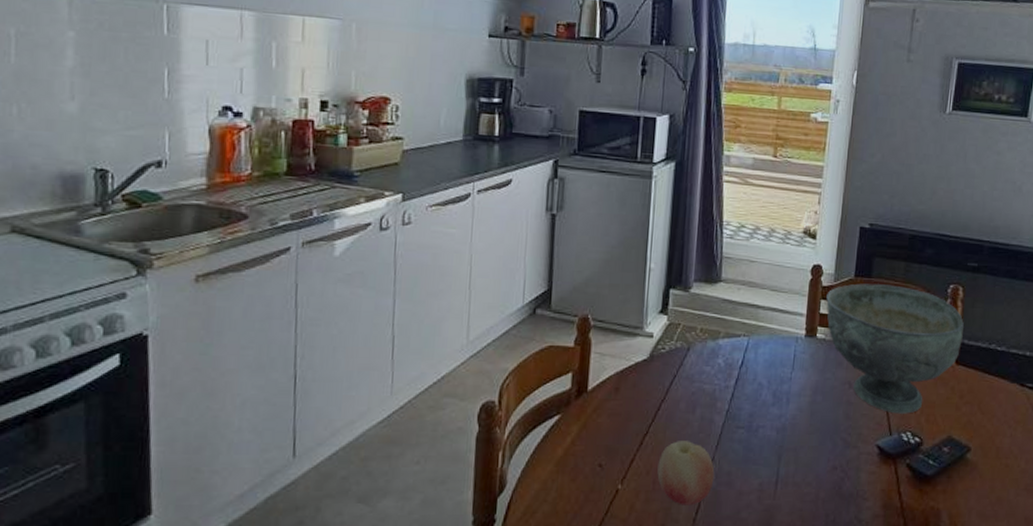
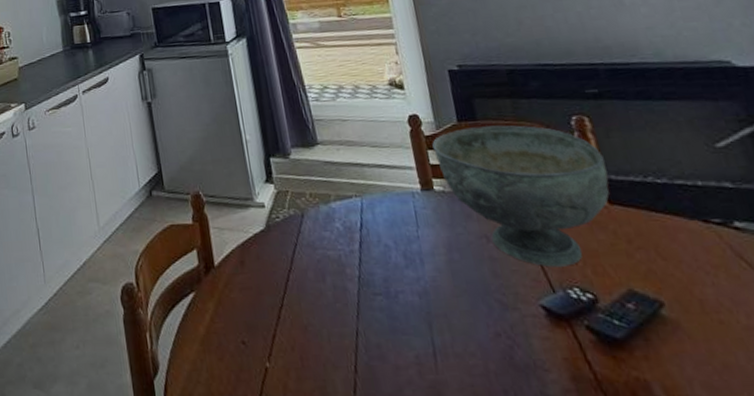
fruit: present [657,441,715,505] -> none [300,312,365,384]

